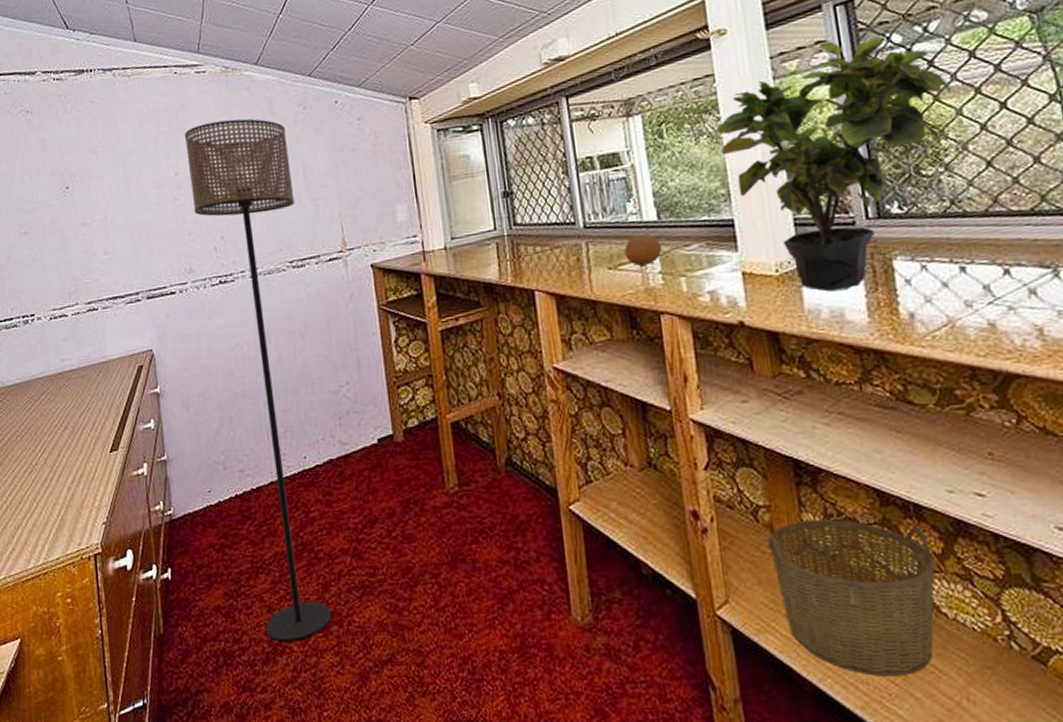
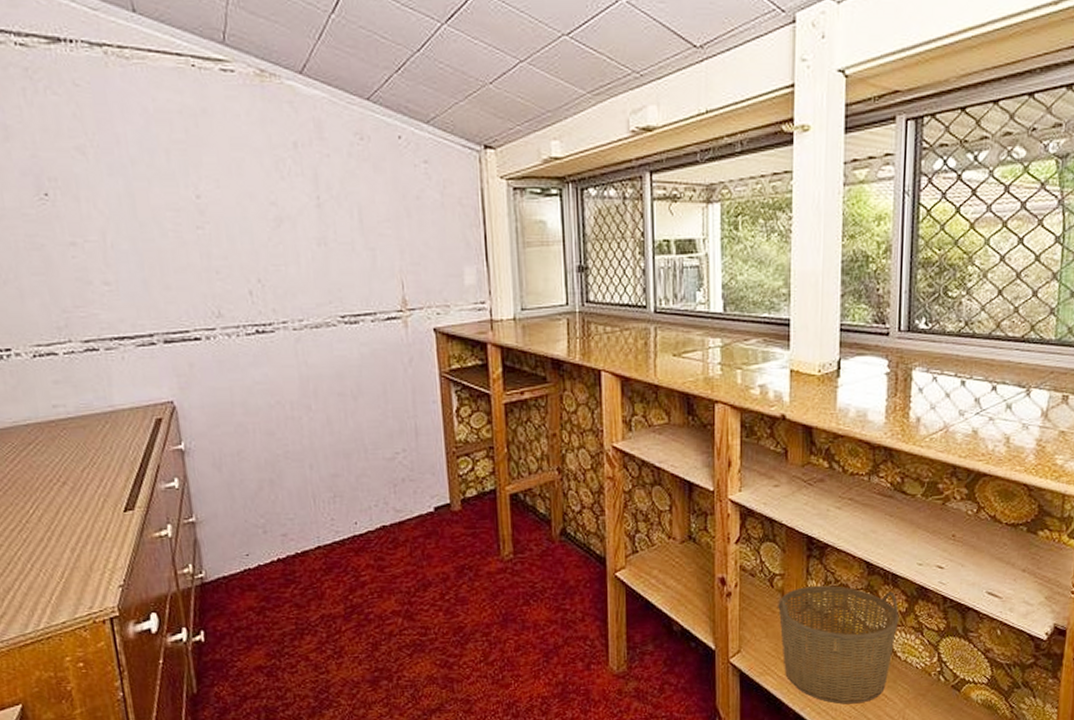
floor lamp: present [184,119,332,642] -> none [206,138,381,697]
fruit: present [624,234,663,266] -> none [690,325,724,355]
potted plant: present [716,36,953,292] -> none [787,155,986,394]

